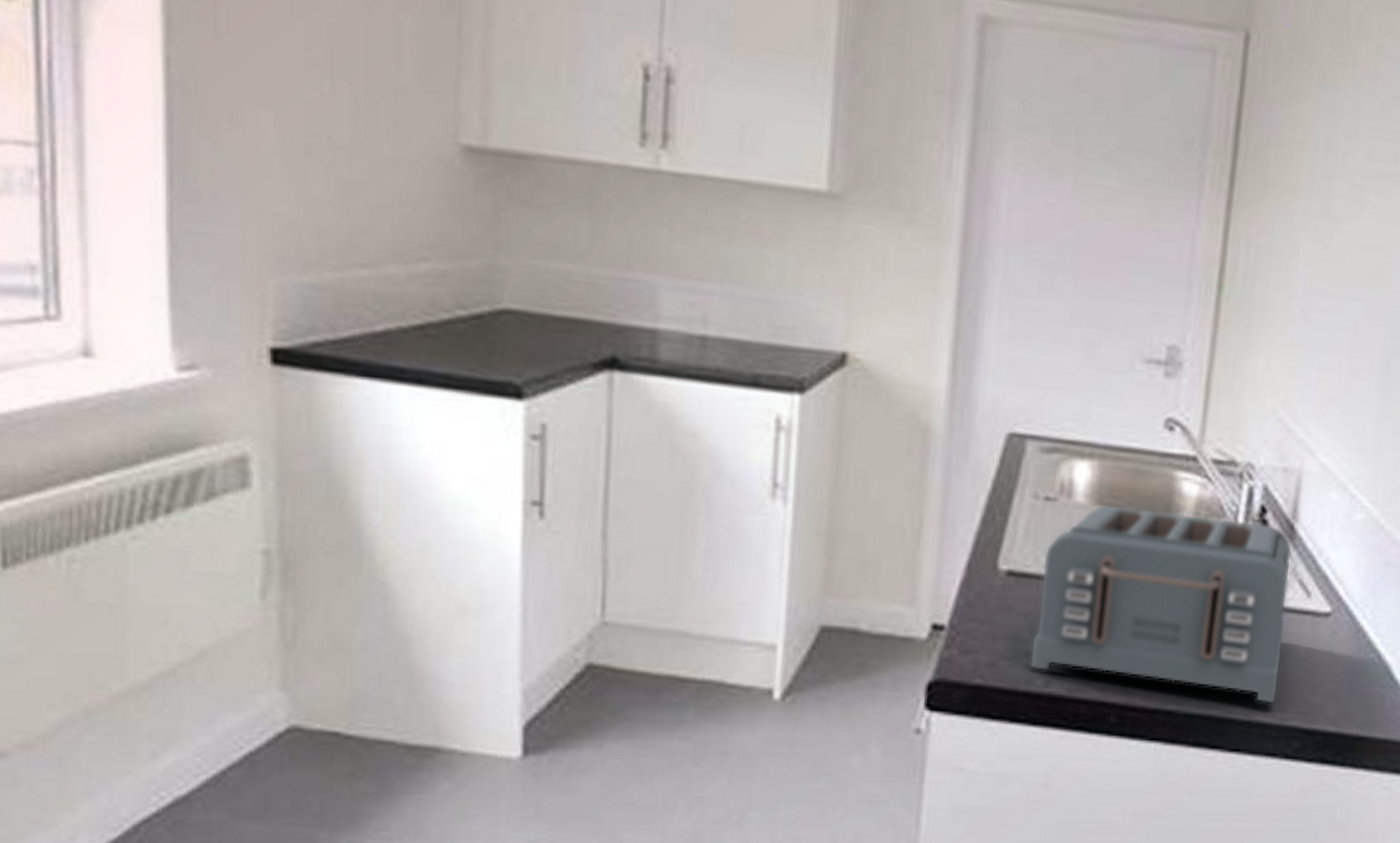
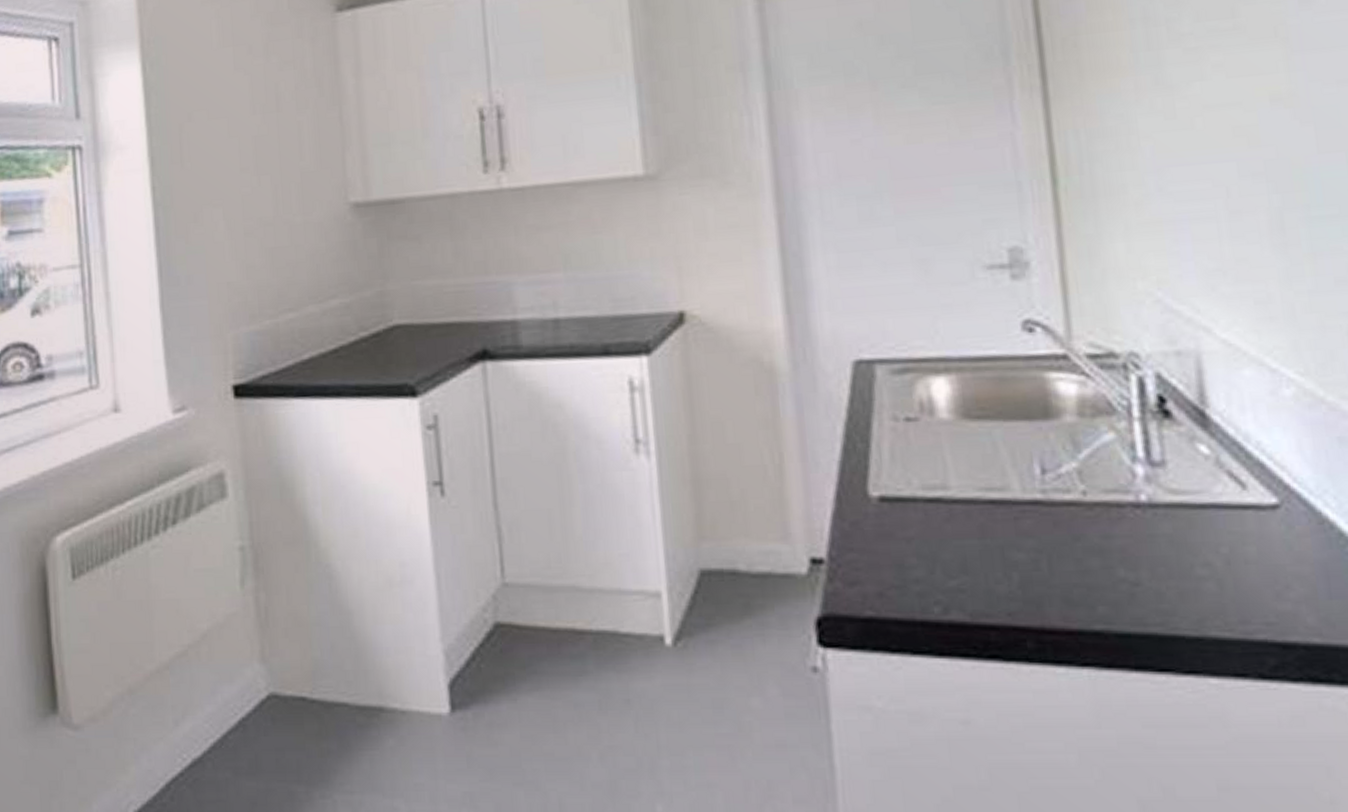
toaster: present [1029,503,1293,704] -> none [916,414,1231,616]

